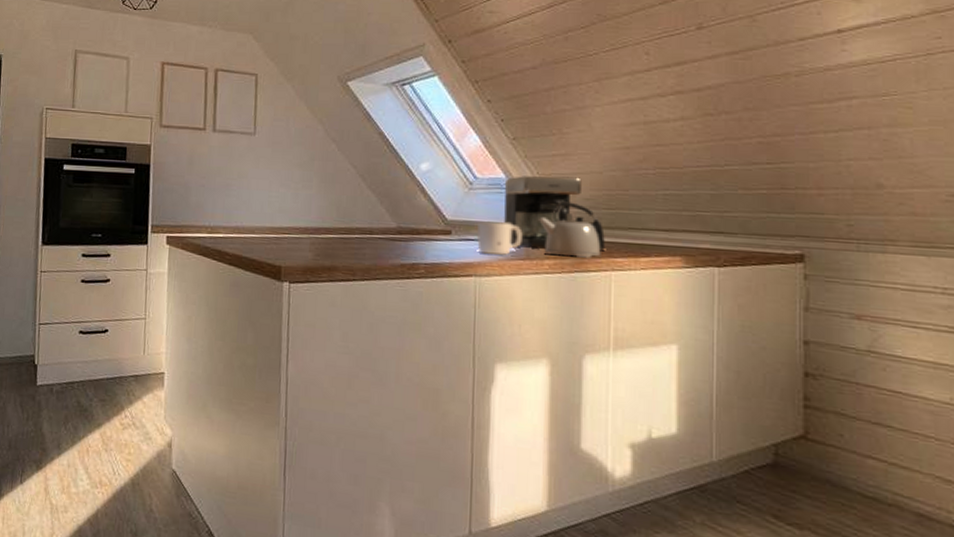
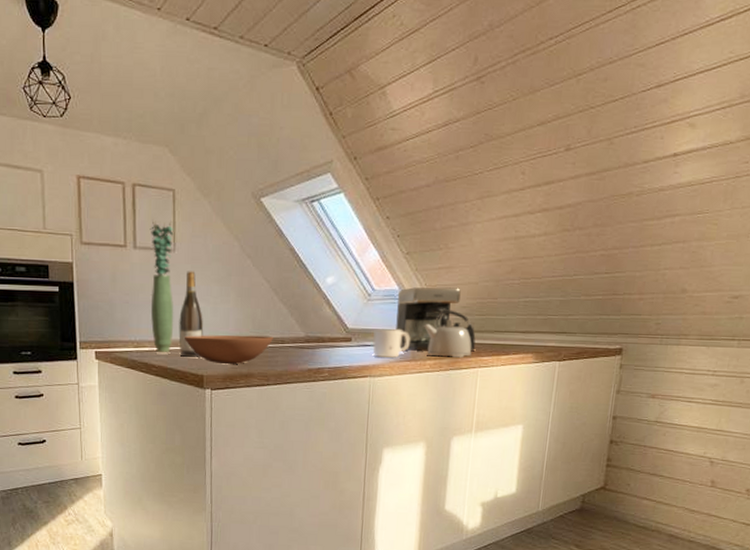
vase: none [227,103,255,240] -> present [150,219,174,352]
wine bottle: none [255,155,284,246] -> present [178,271,204,357]
bowl: none [261,222,360,256] -> present [183,334,273,365]

